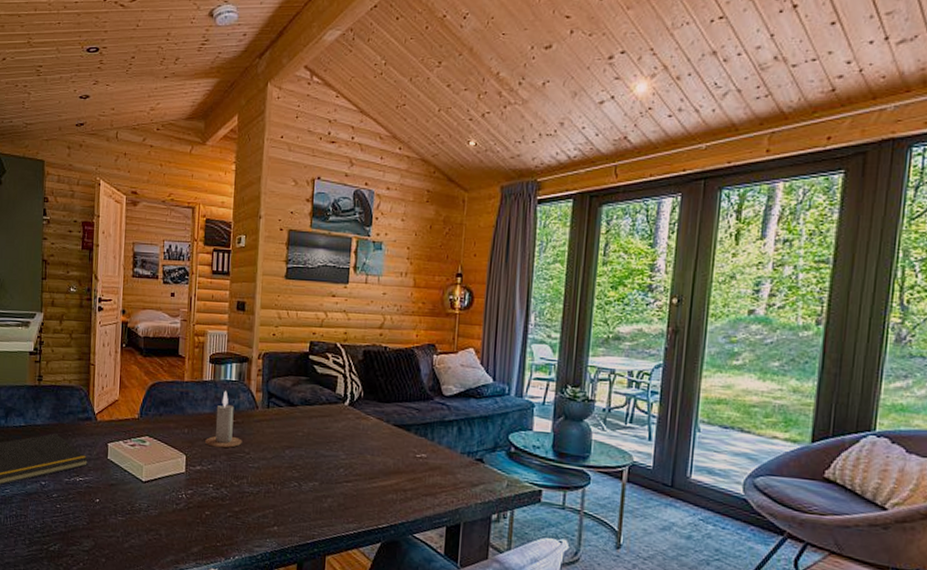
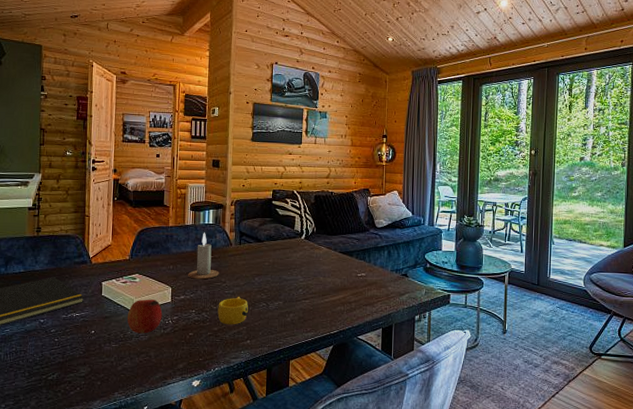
fruit: none [135,467,175,508] -> present [127,299,163,334]
cup: none [239,471,276,506] -> present [217,296,248,325]

